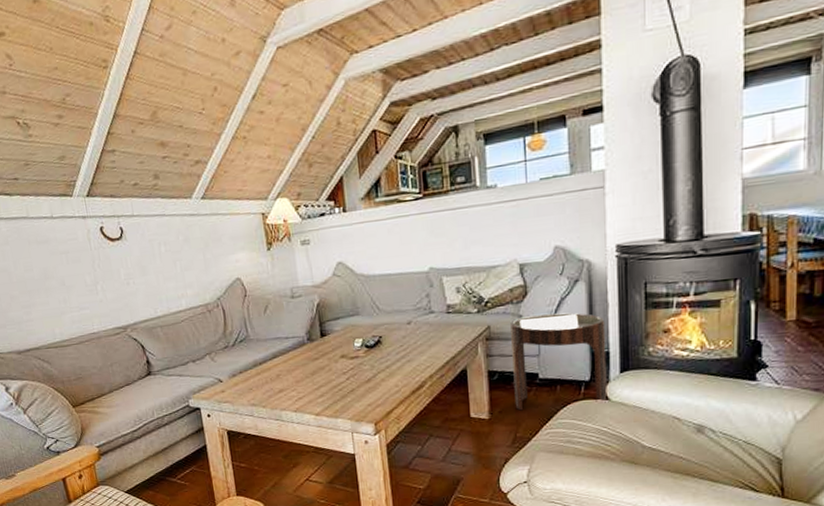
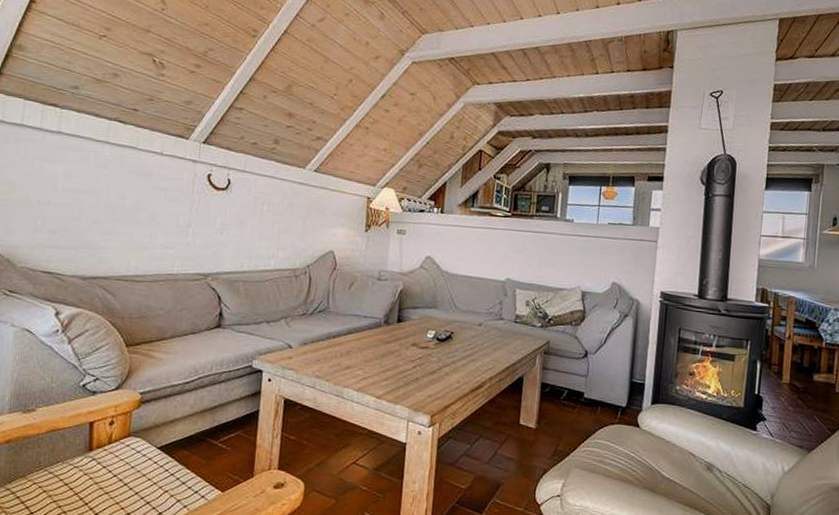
side table: present [511,312,607,411] -> none [560,338,644,428]

